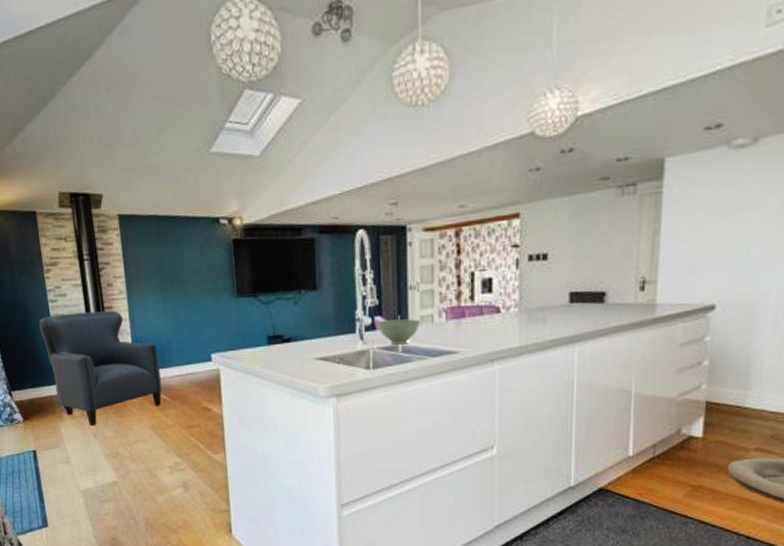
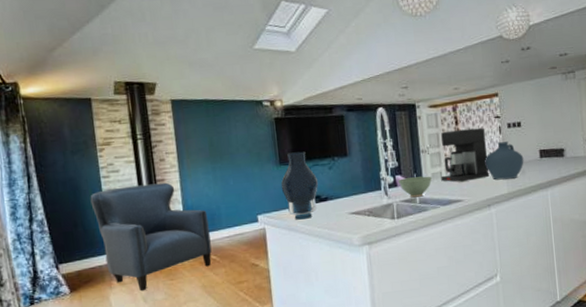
vase: none [238,281,282,362] -> present [280,151,319,220]
coffee maker: none [432,259,497,329] -> present [441,127,490,183]
ceramic jug: none [492,278,546,329] -> present [485,141,524,180]

